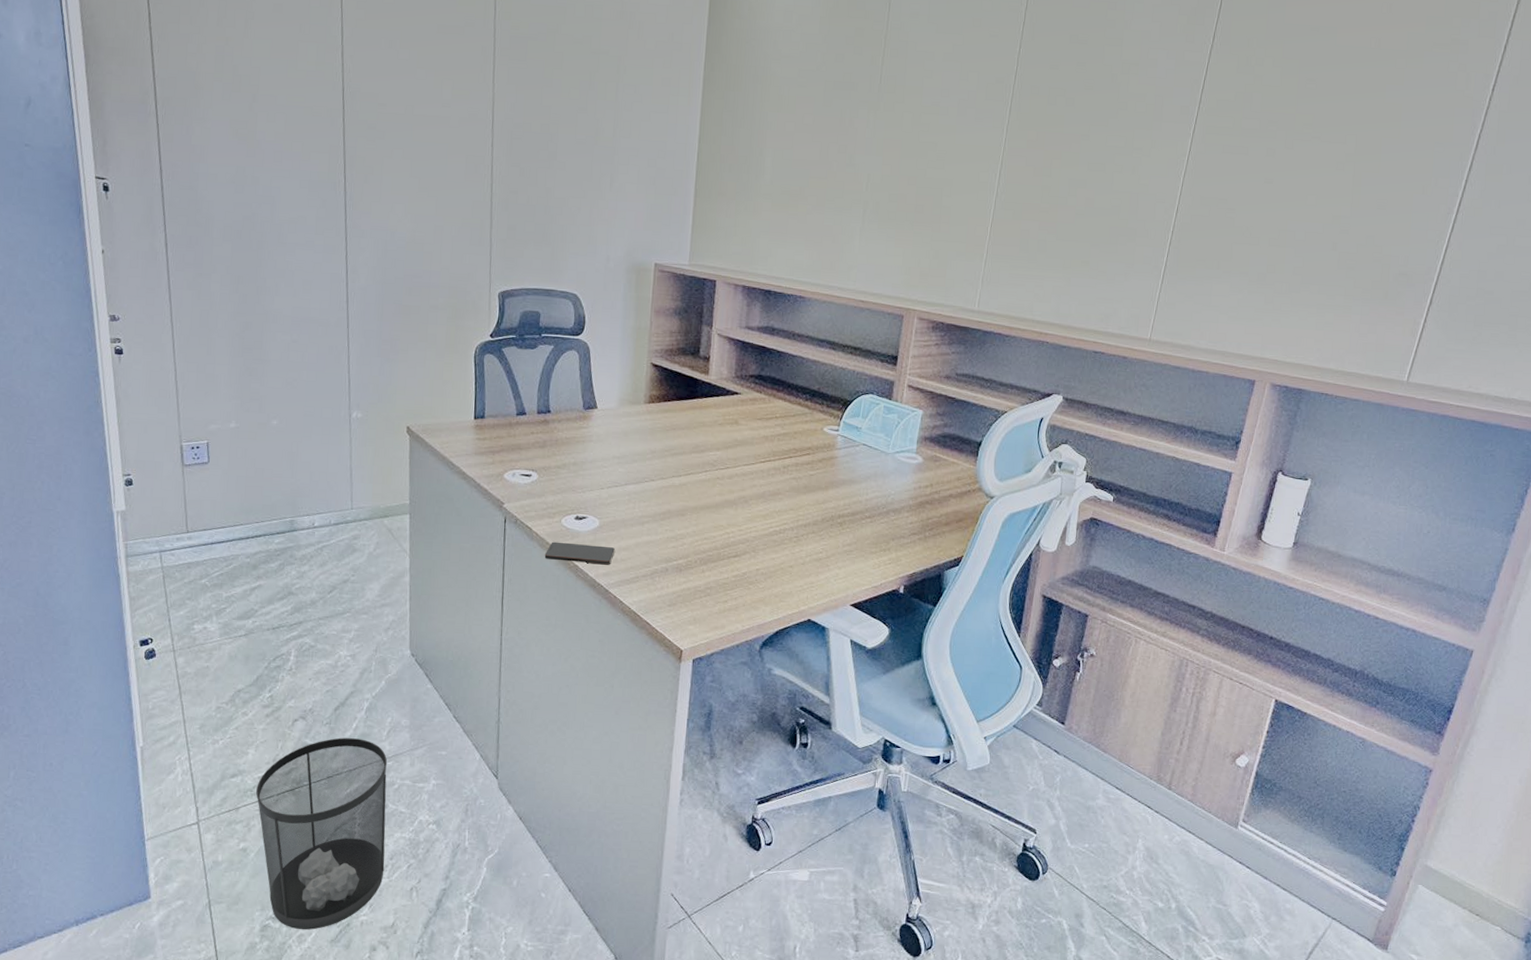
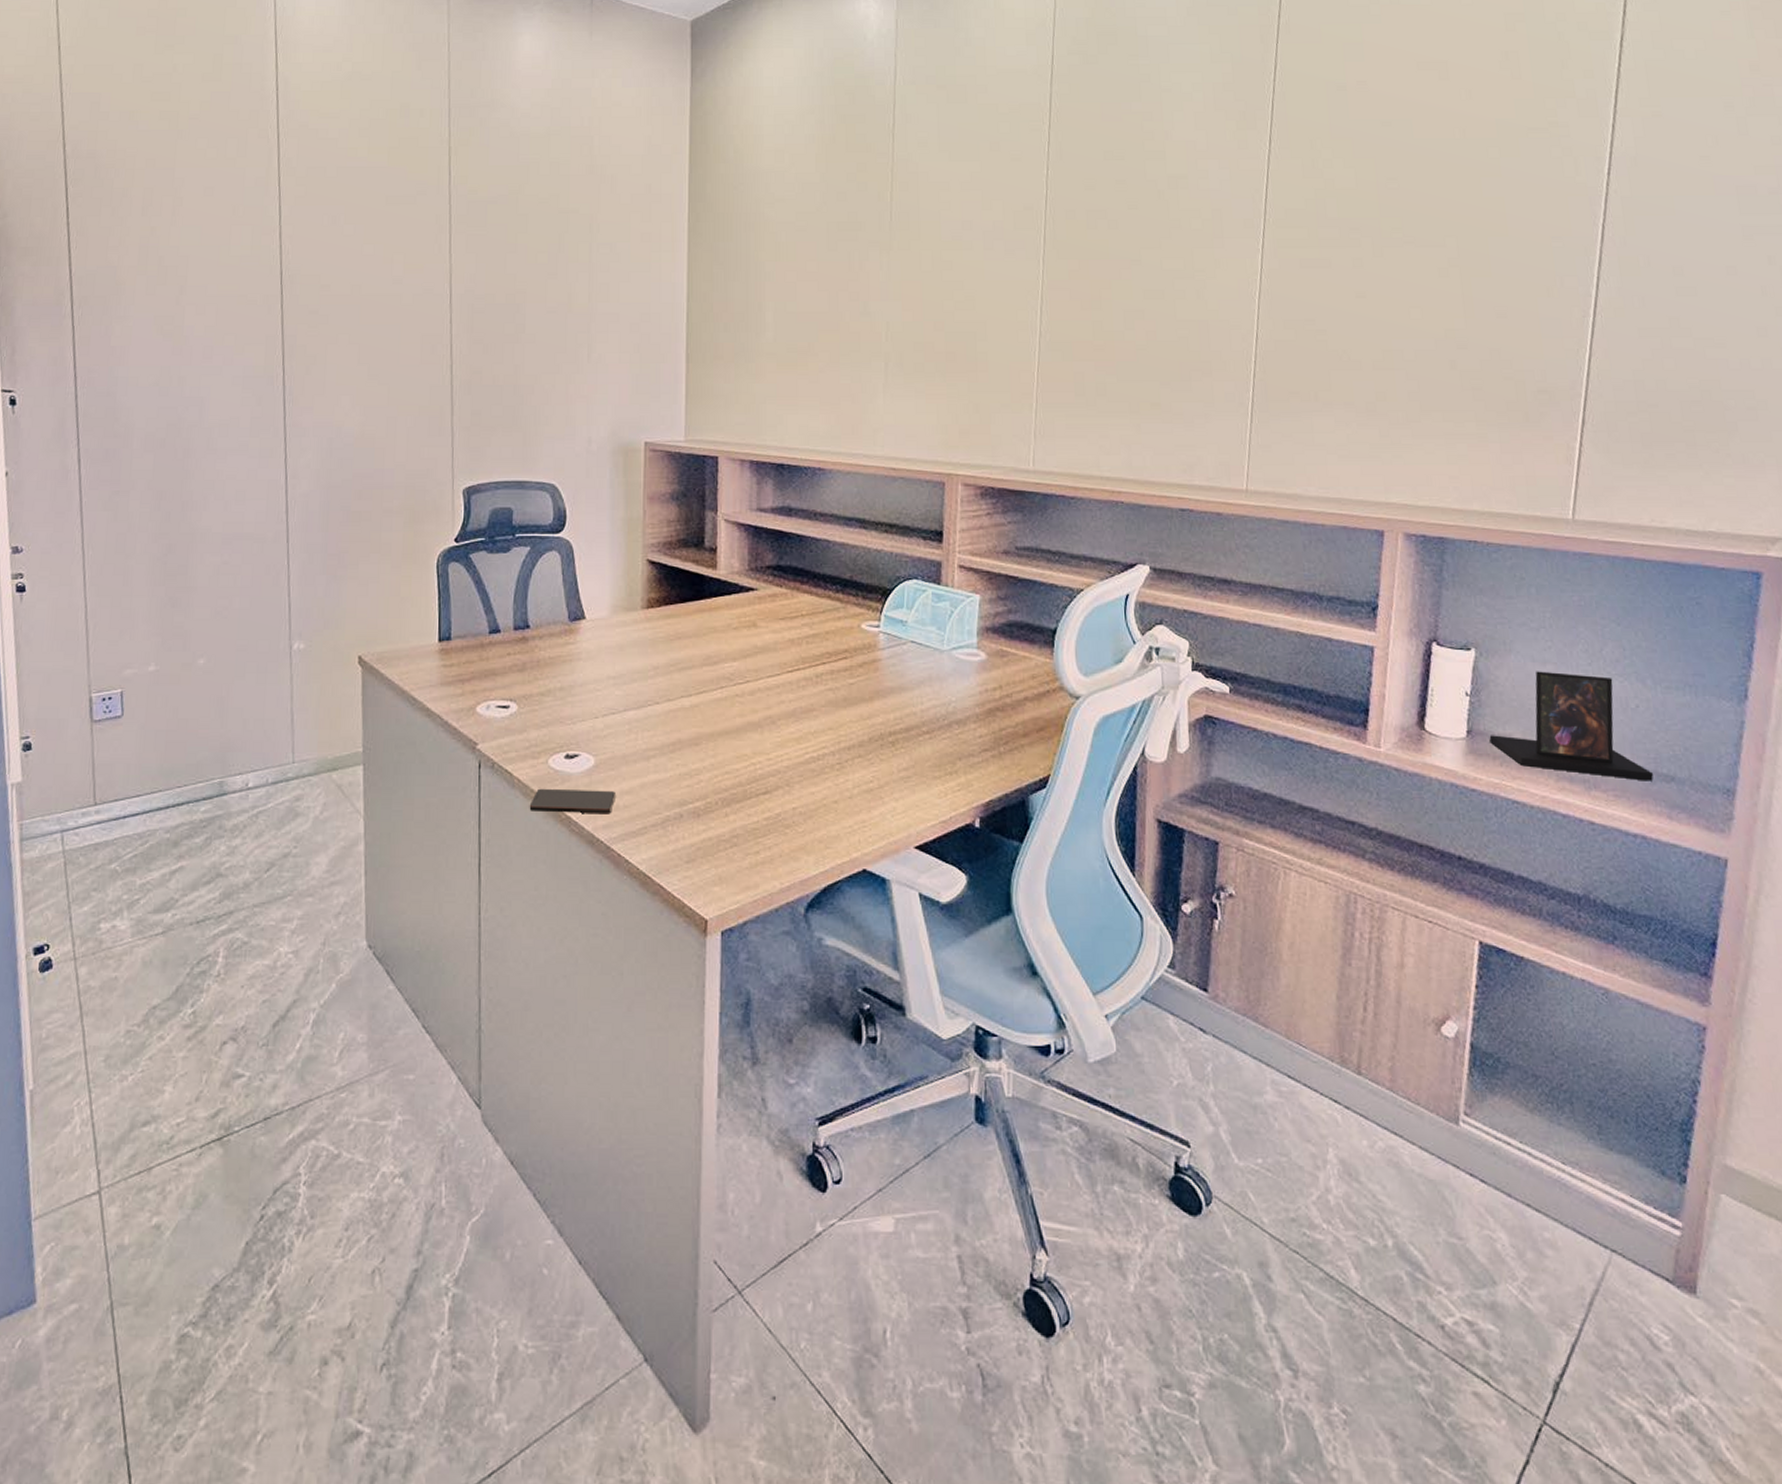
waste bin: present [256,737,388,930] -> none [174,1063,340,1338]
photo frame: none [1310,500,1430,590] -> present [1489,671,1653,781]

